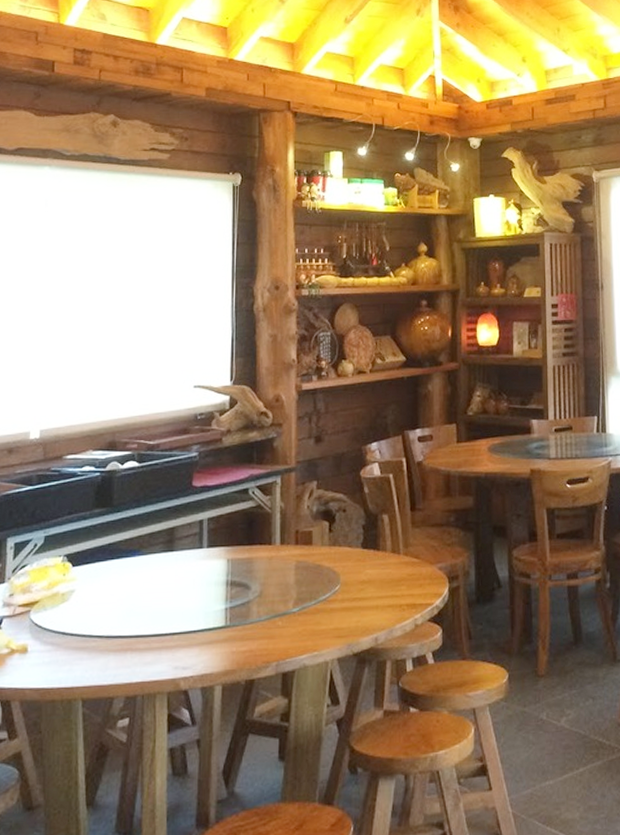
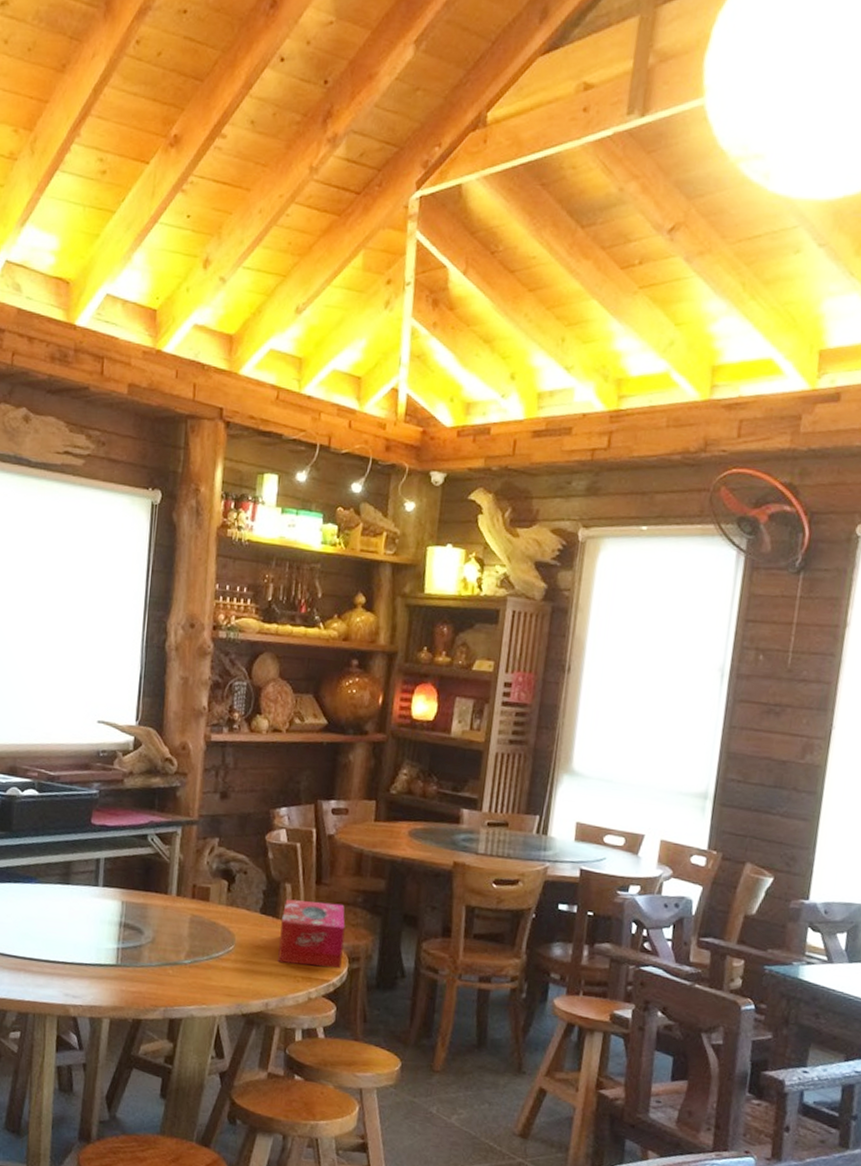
tissue box: none [383,526,442,593] -> present [278,899,346,969]

